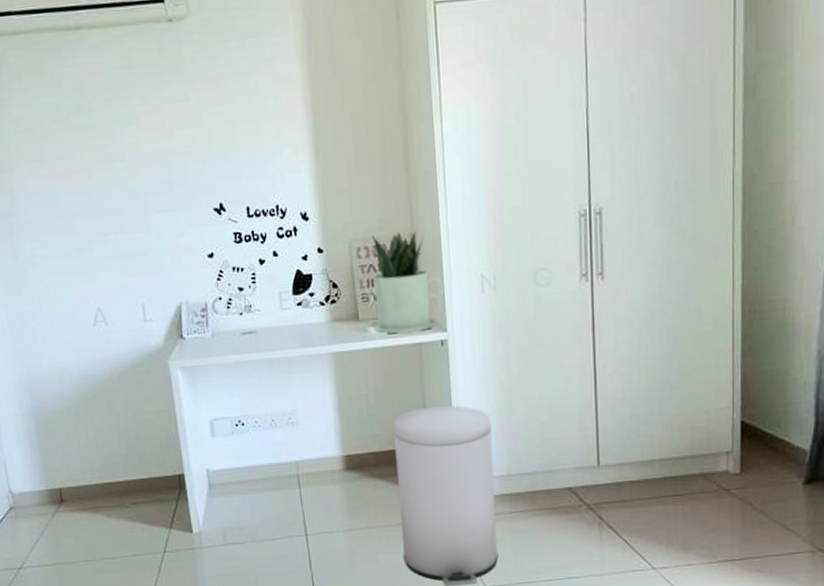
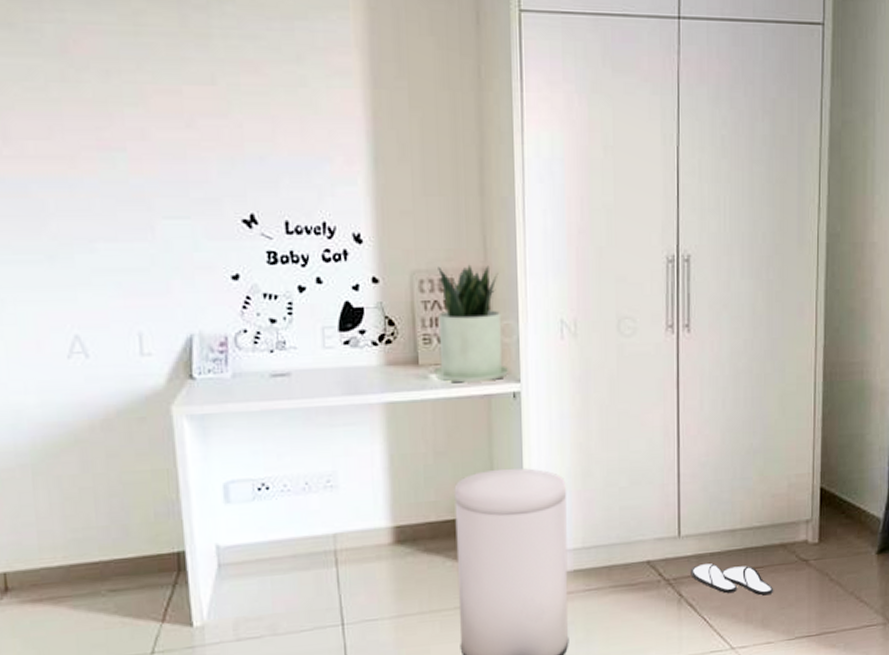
slippers: none [610,491,695,521] -> present [690,563,774,596]

